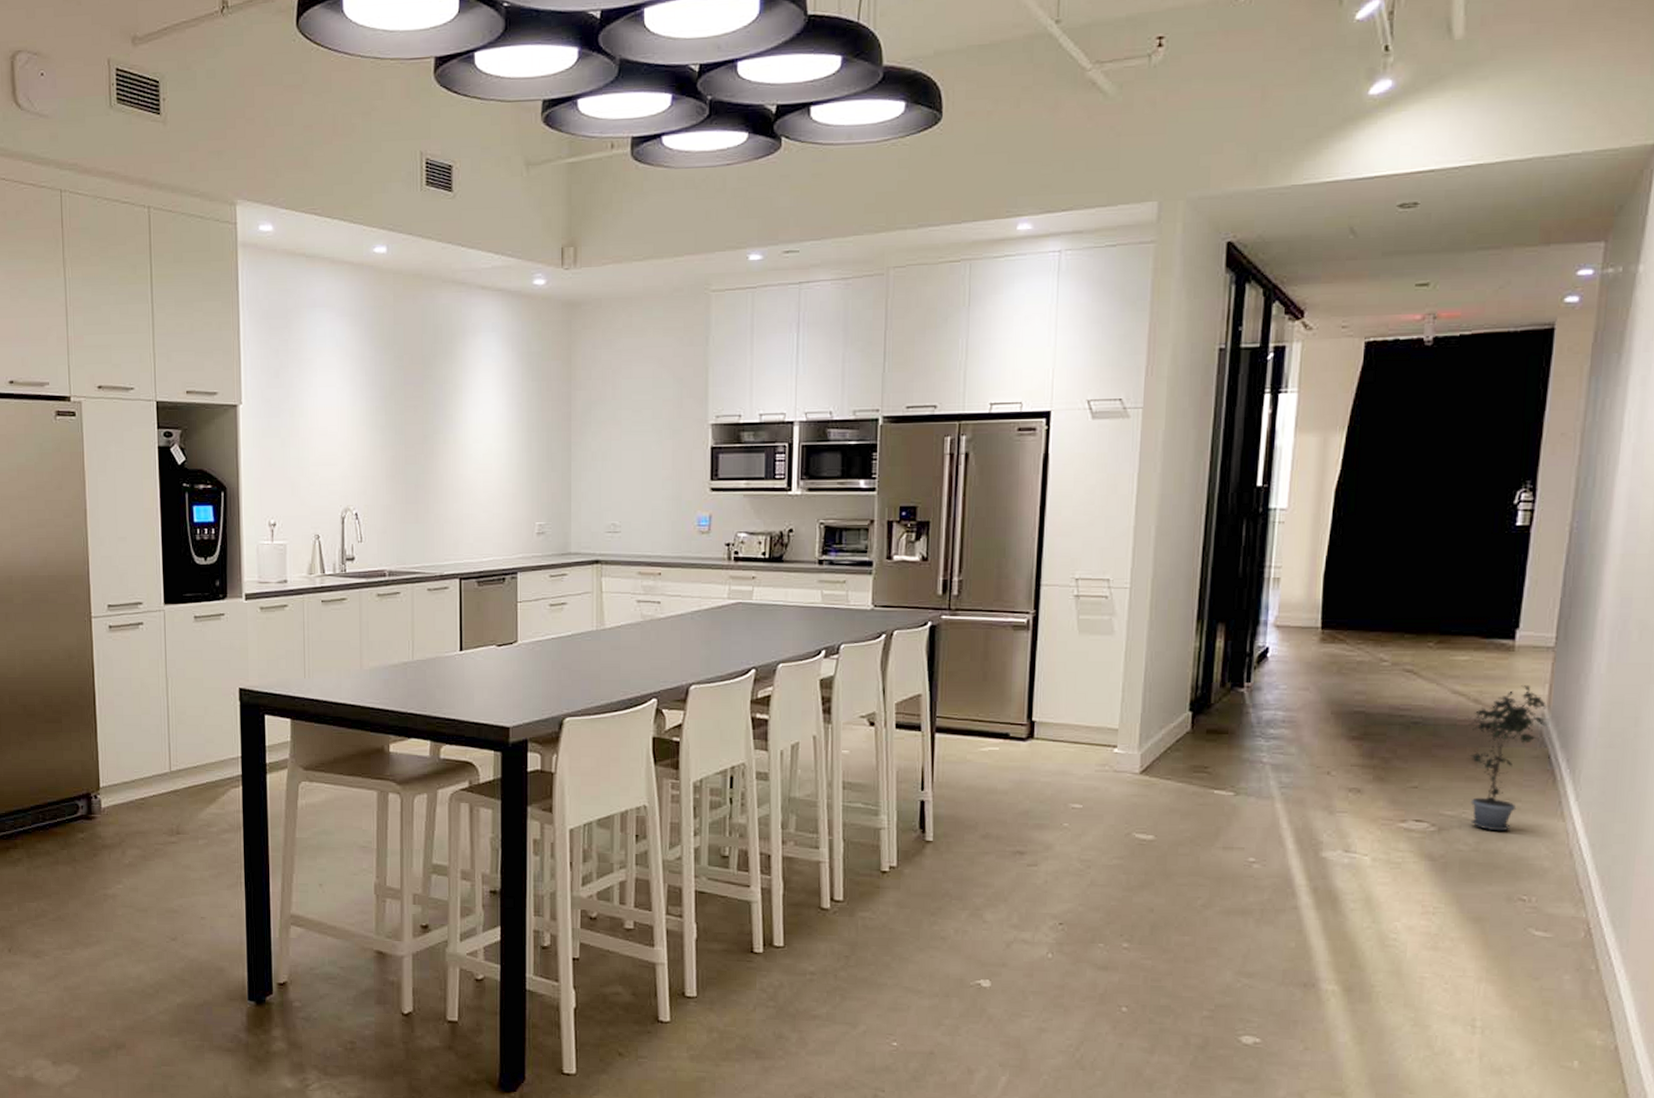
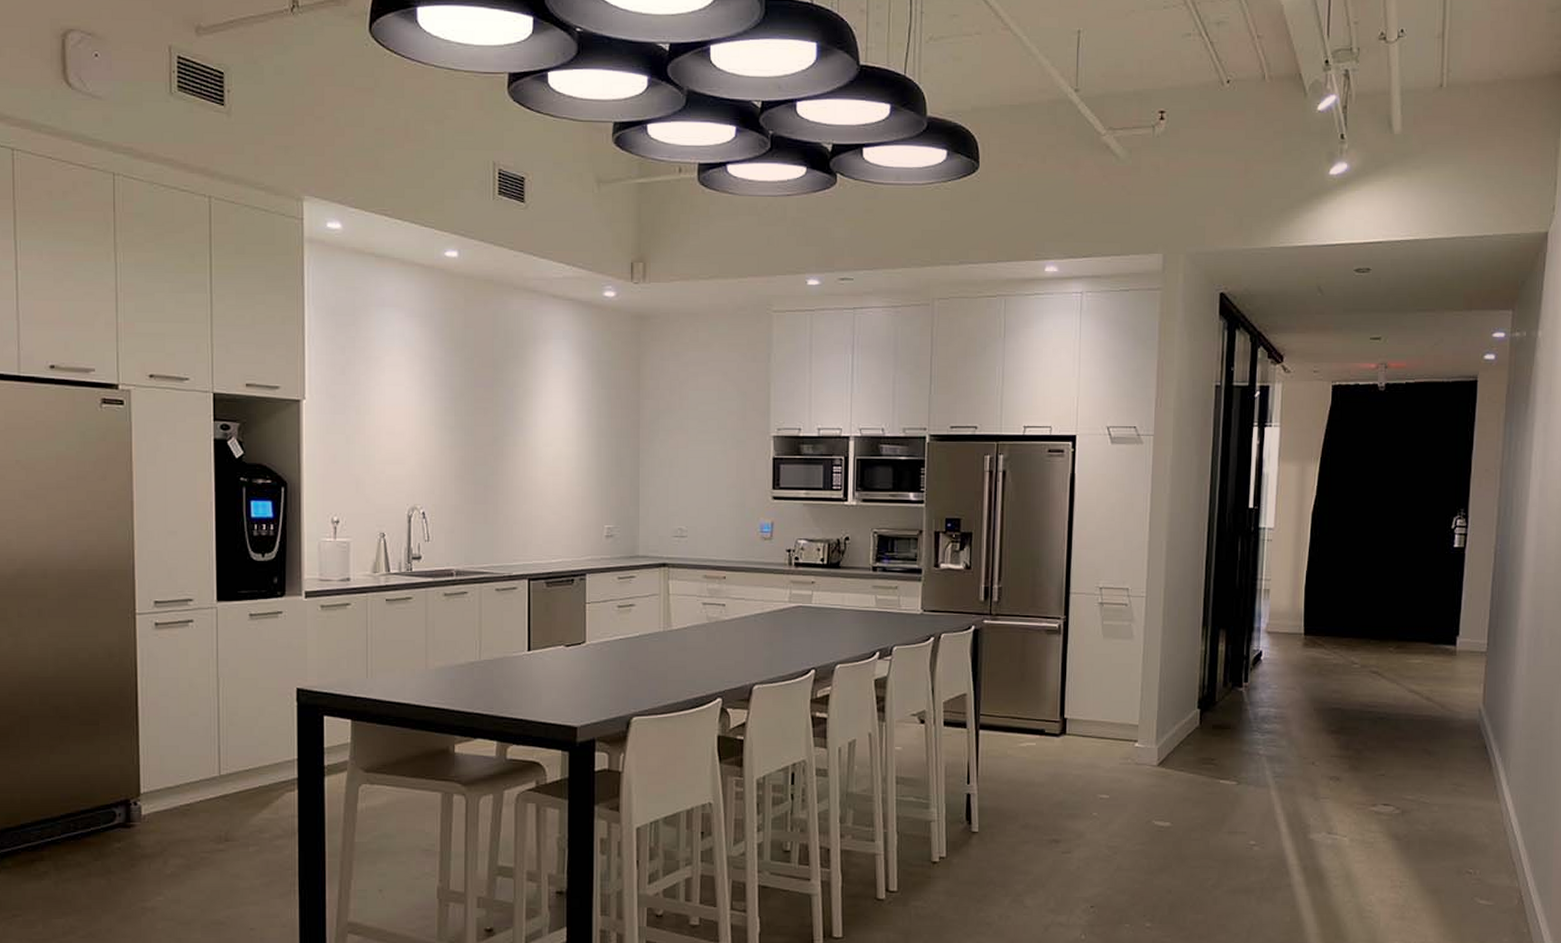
potted plant: present [1464,685,1550,832] -> none [1419,685,1485,813]

